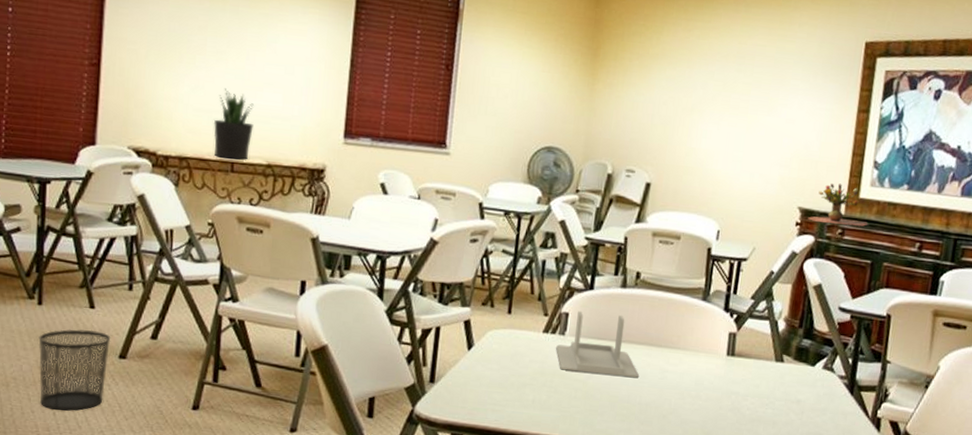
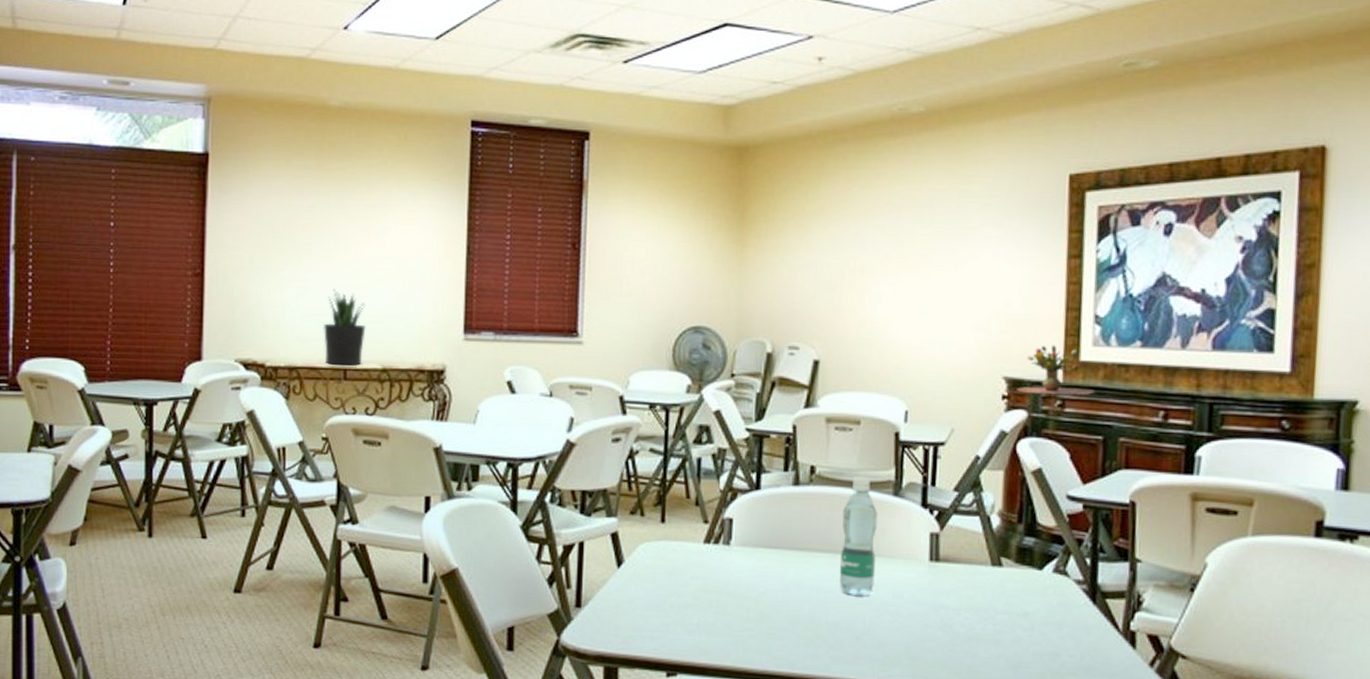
waste bin: present [38,329,111,411] -> none [150,562,225,654]
napkin holder: present [556,310,640,377] -> none [721,515,824,592]
bottle: none [652,282,688,382] -> present [839,476,878,596]

